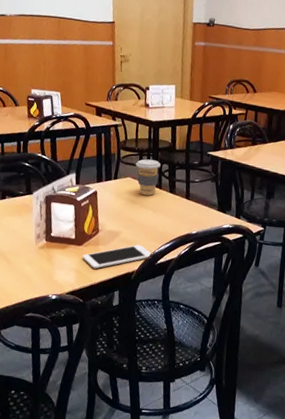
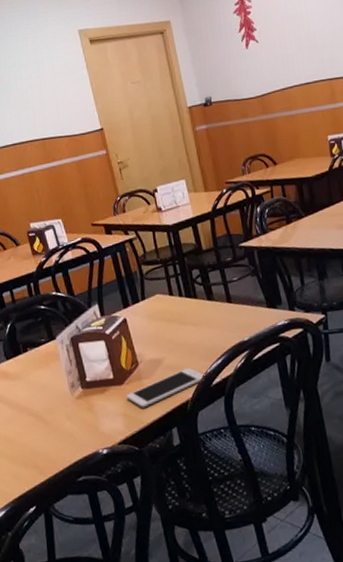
coffee cup: present [135,159,160,196] -> none [161,267,192,311]

